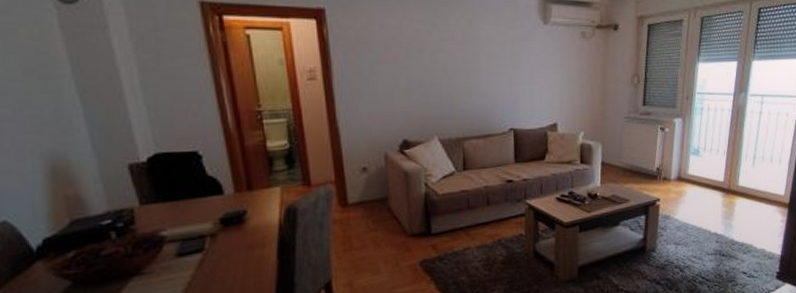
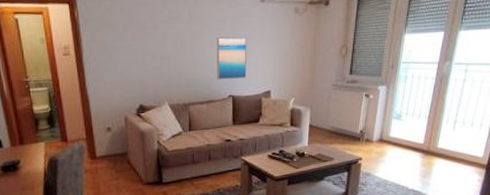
wall art: none [494,62,530,111] -> present [216,37,247,80]

